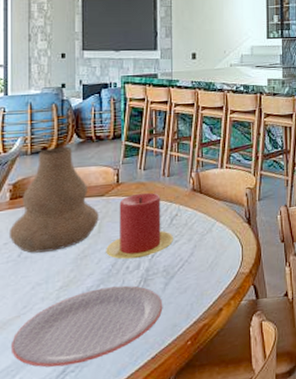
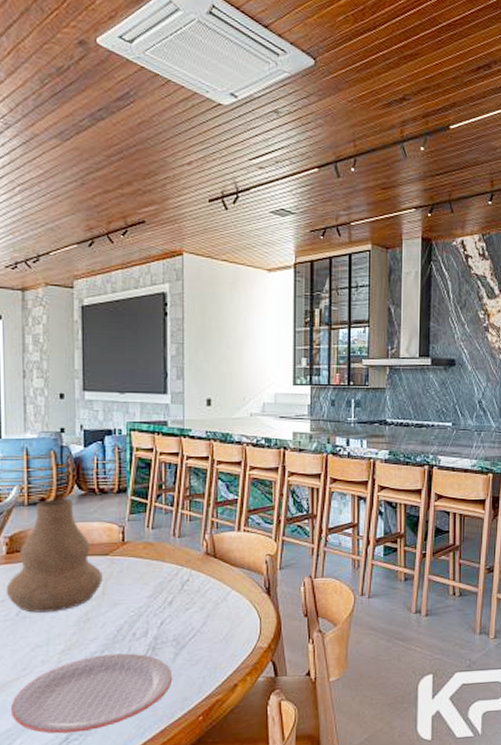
candle: present [106,192,174,259] -> none [111,554,185,626]

